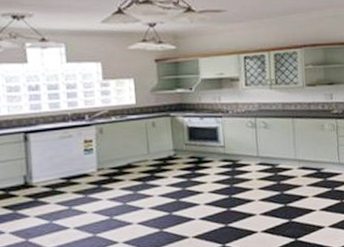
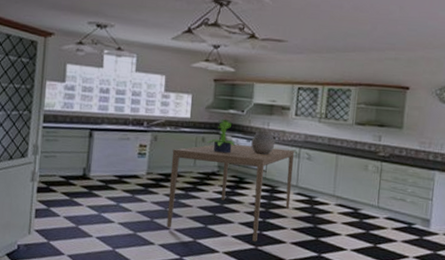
dining table: none [122,121,254,223] -> present [166,144,295,242]
potted plant: none [158,99,192,136] -> present [207,119,239,154]
ceramic pot: none [205,105,231,130] -> present [251,130,277,155]

